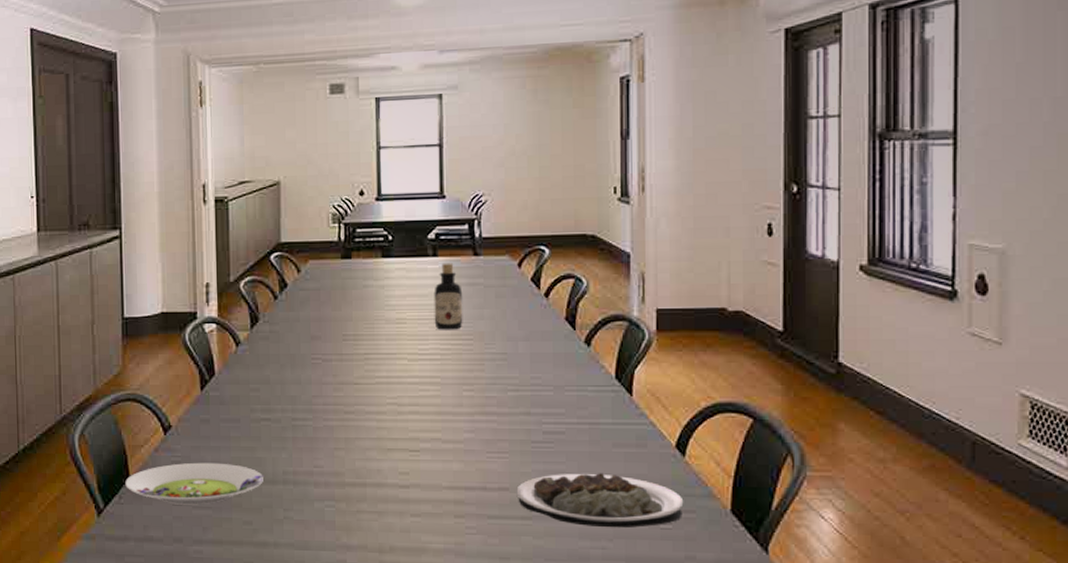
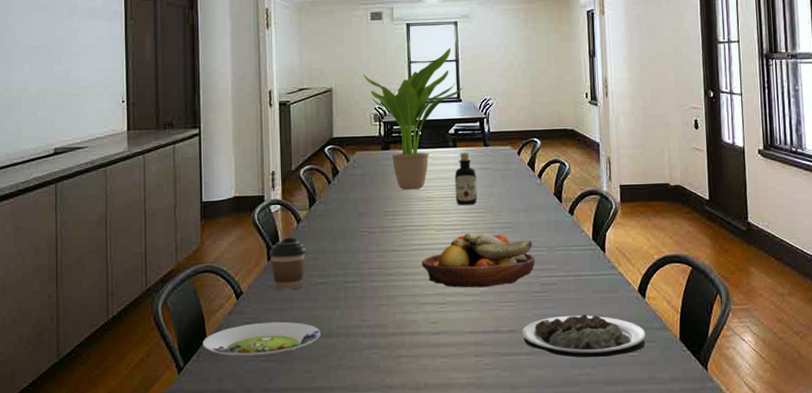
coffee cup: none [203,363,247,426] -> present [269,237,306,290]
potted plant: none [318,128,447,310] -> present [362,48,462,190]
fruit bowl: none [389,365,538,433] -> present [421,233,536,288]

